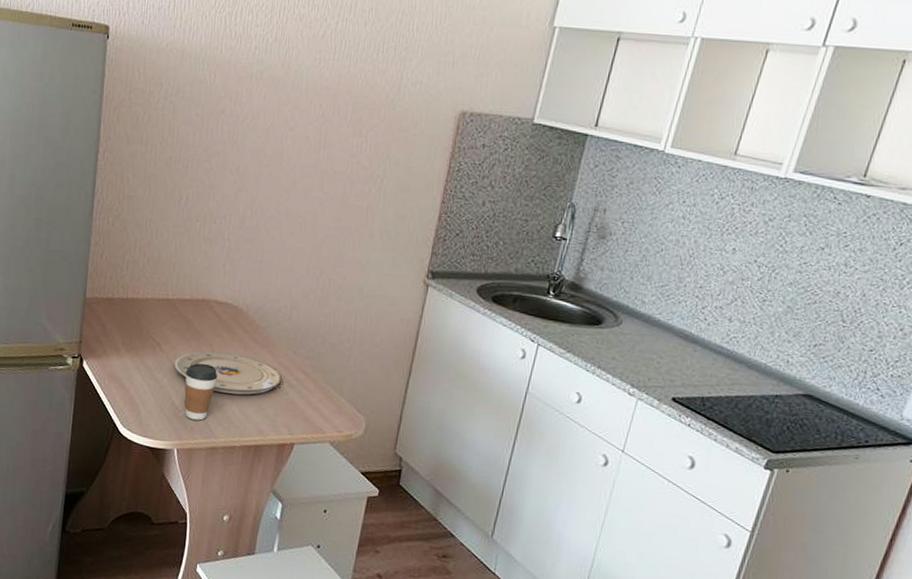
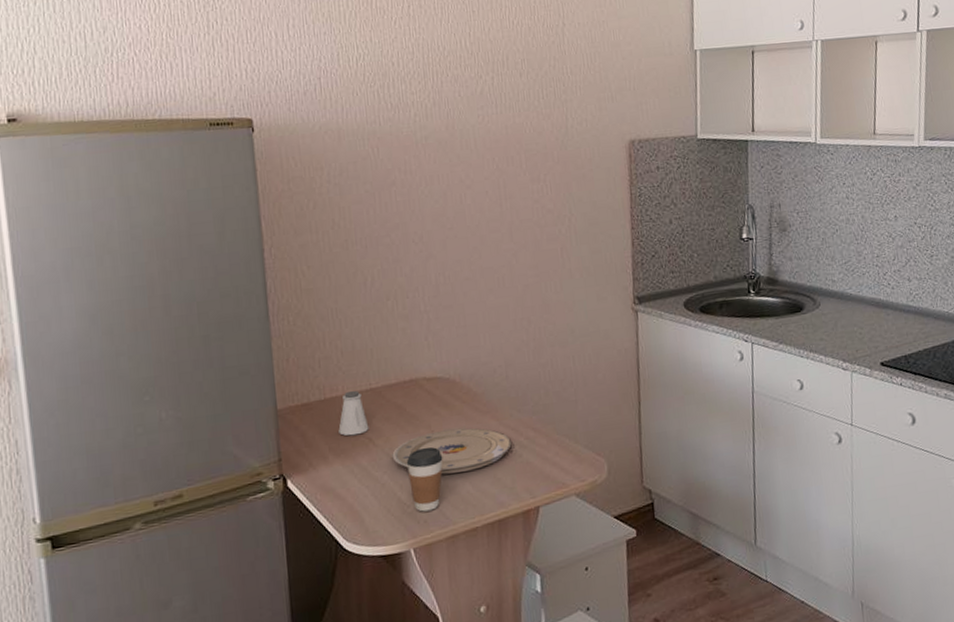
saltshaker: none [133,296,160,337] -> present [338,390,369,436]

